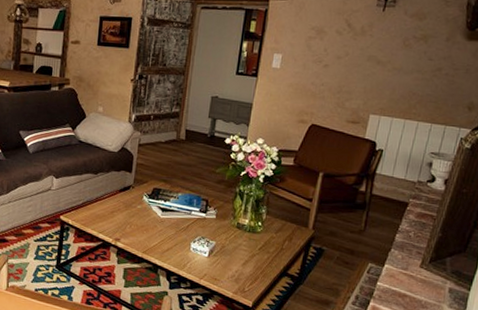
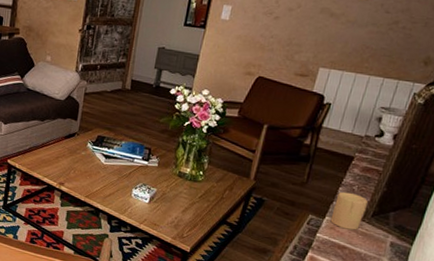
candle: none [389,238,424,278] -> present [330,191,368,230]

